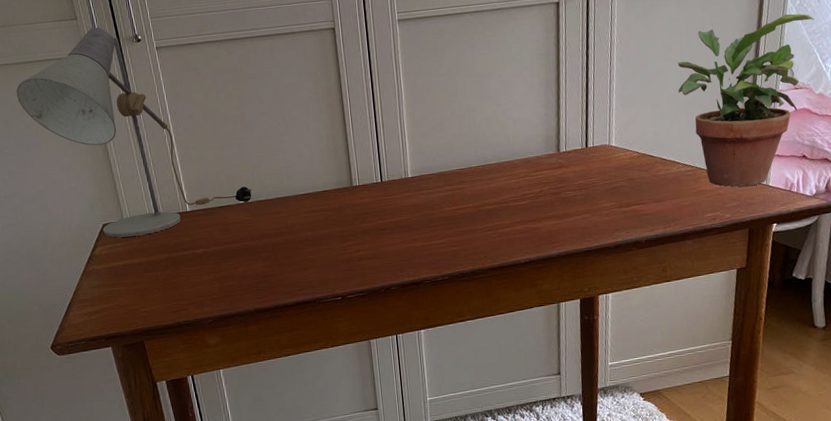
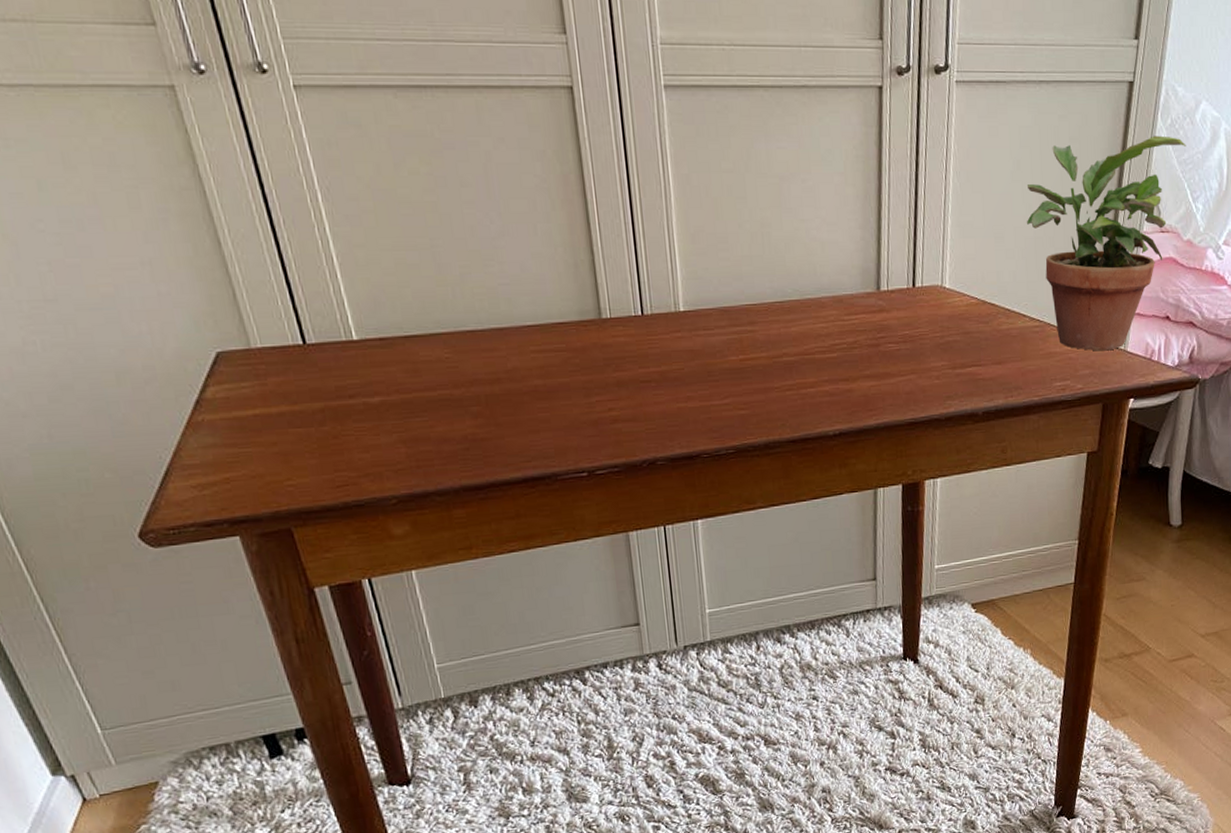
desk lamp: present [16,27,252,238] -> none [53,41,454,374]

